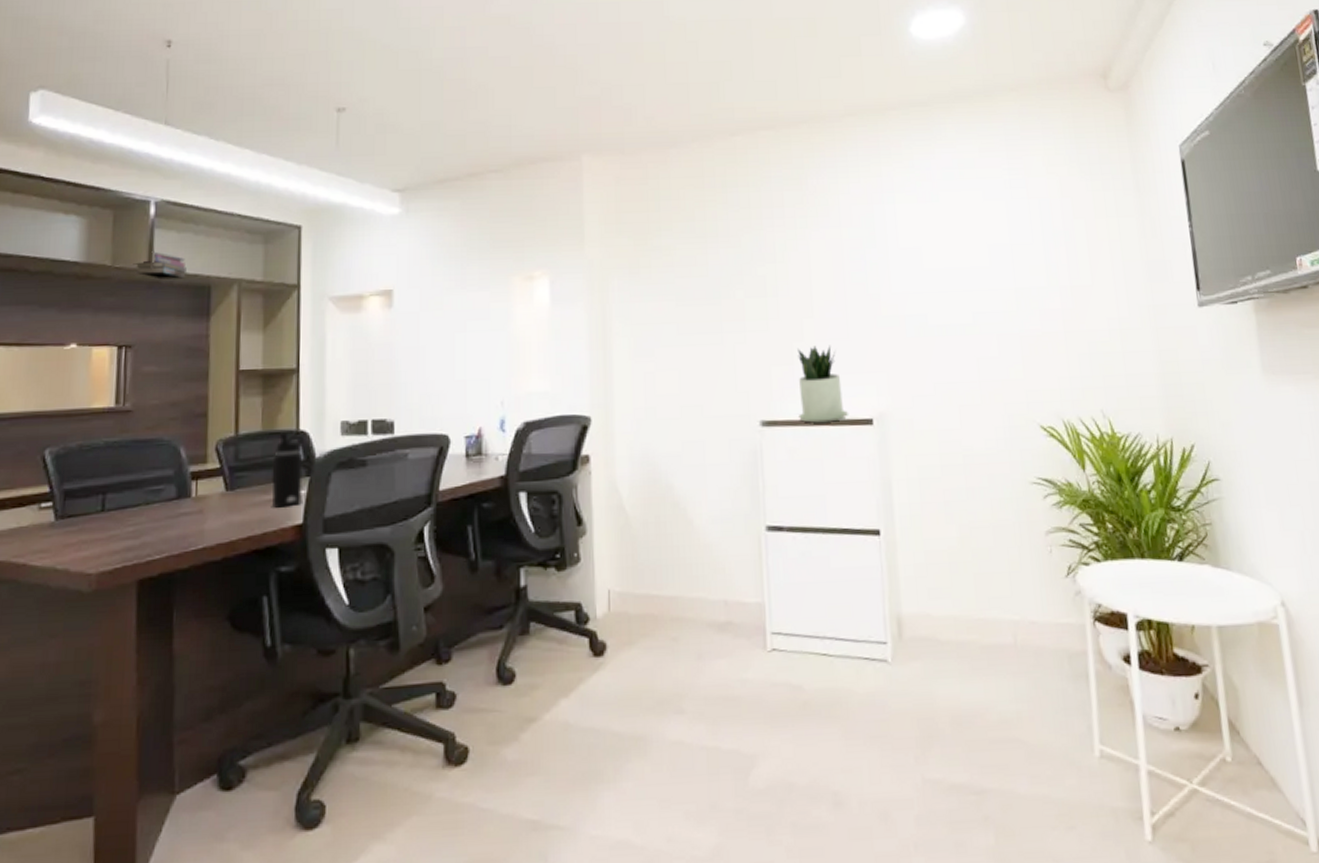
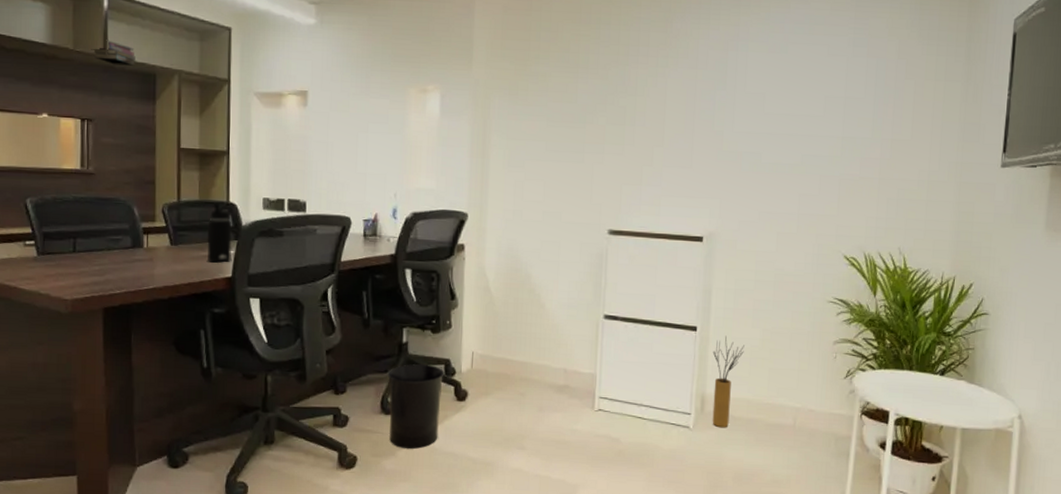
waste bin: none [503,613,575,730] -> present [387,364,445,449]
planter: present [797,345,849,423] -> none [640,171,684,237]
vase: none [903,537,941,658] -> present [712,335,744,428]

